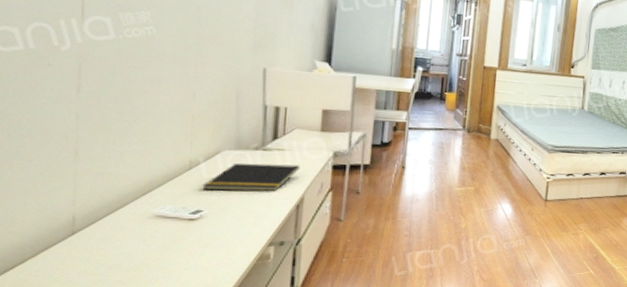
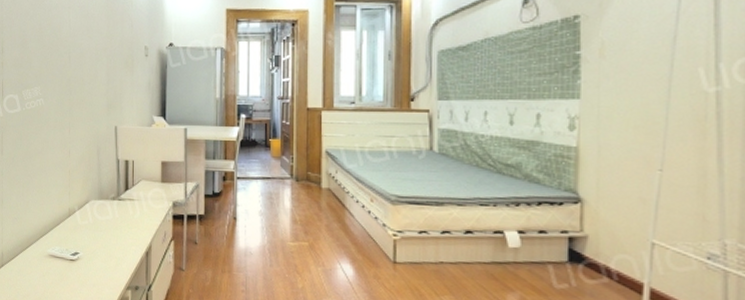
notepad: present [202,162,300,192] -> none [78,211,147,238]

